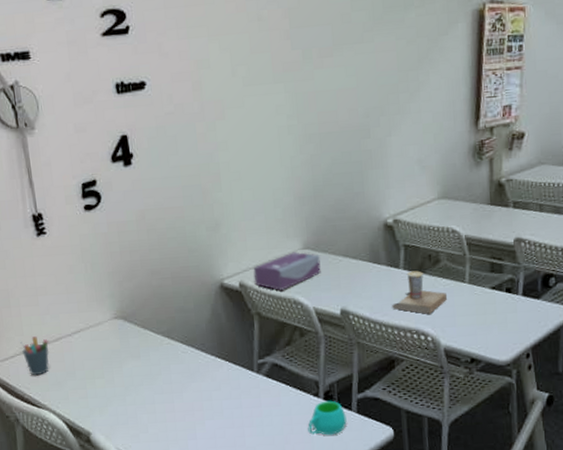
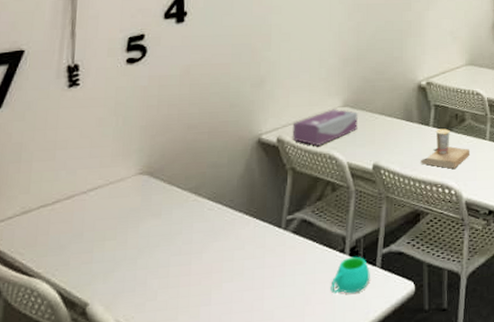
pen holder: present [19,336,50,376] -> none [22,194,58,239]

